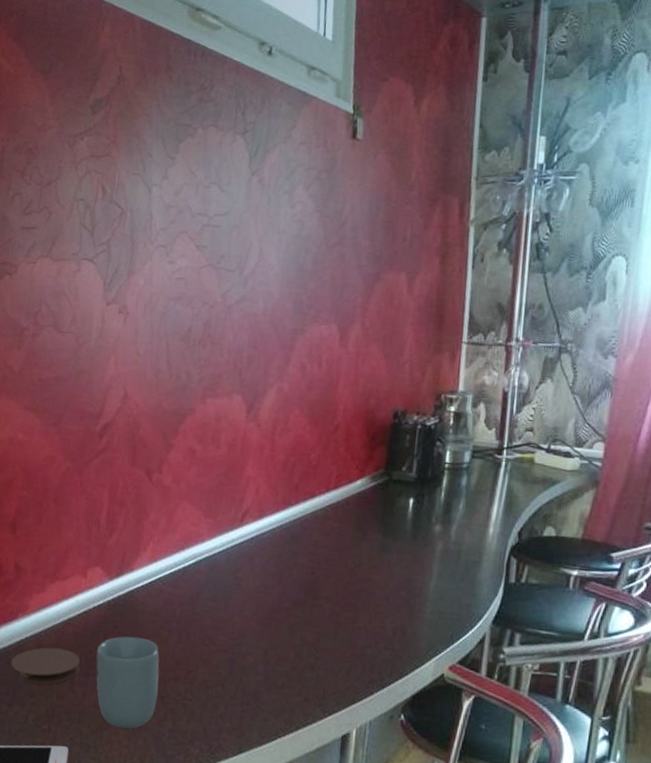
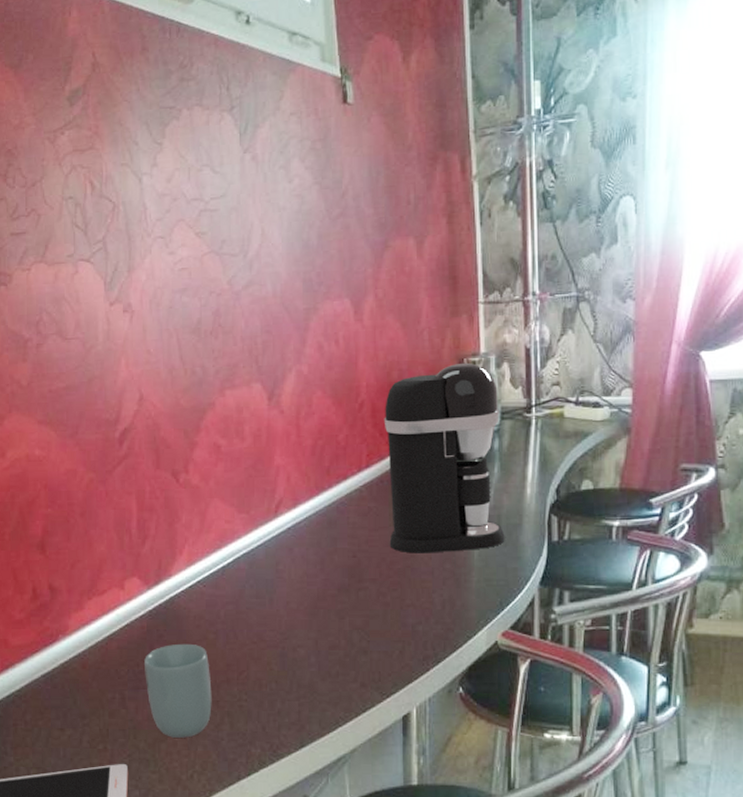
coaster: present [11,647,81,685] -> none [57,665,130,705]
coffee maker: none [348,399,472,582] -> present [383,363,505,553]

